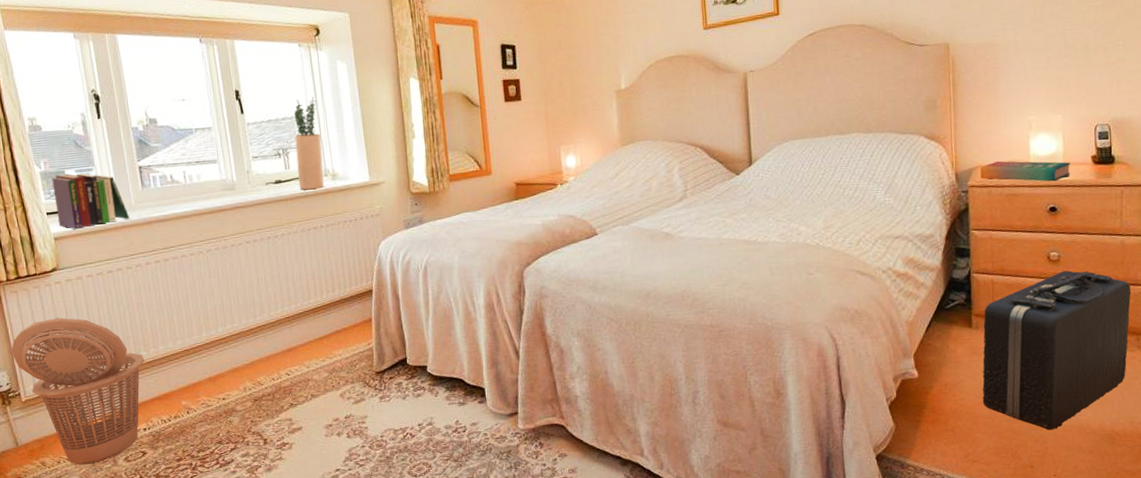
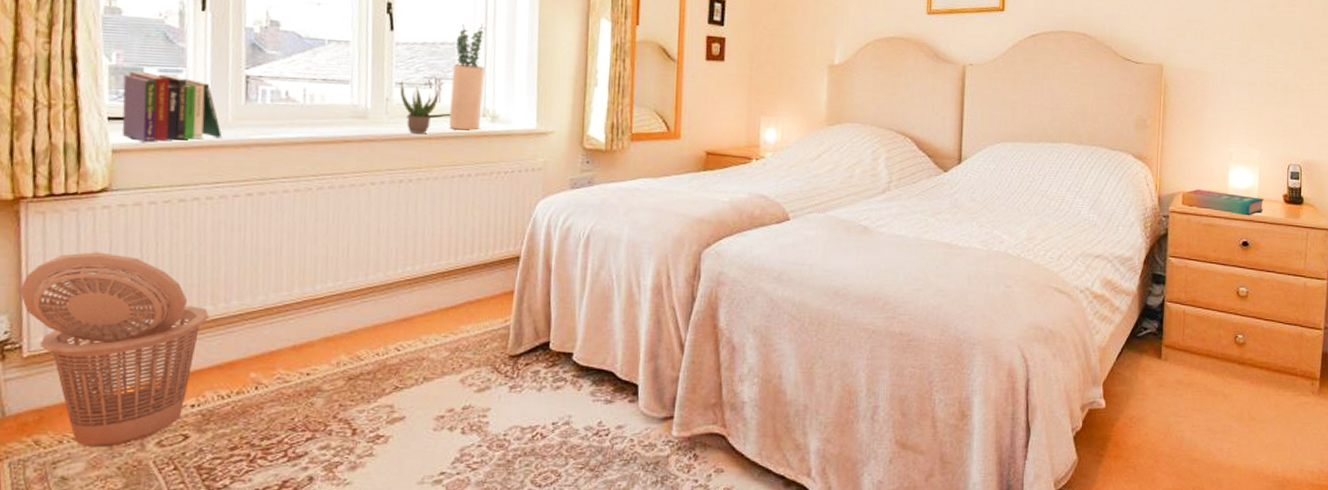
potted plant: none [255,154,288,198] -> present [399,80,440,134]
suitcase: present [982,270,1132,431] -> none [1165,308,1310,474]

